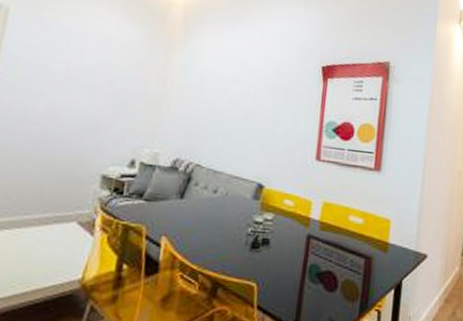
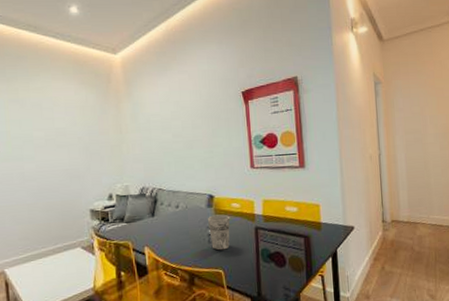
cup: none [248,210,279,258] -> present [207,214,231,251]

